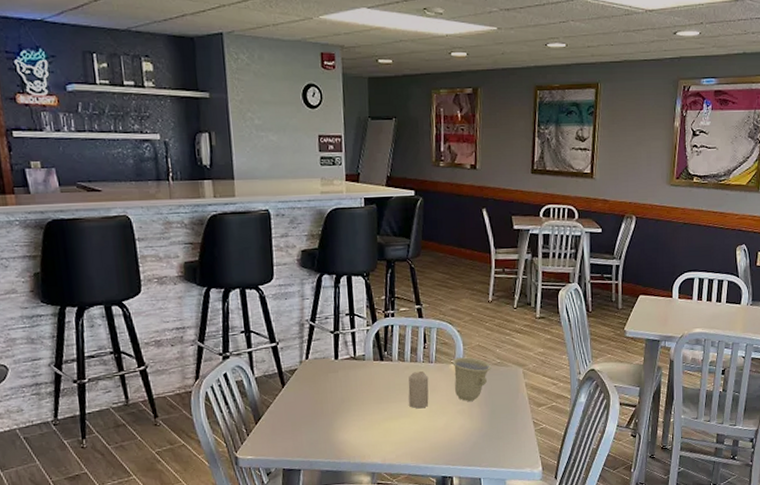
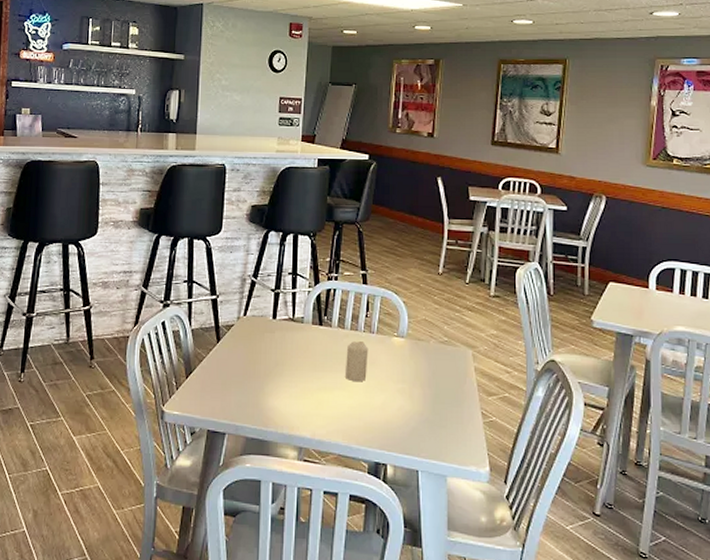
cup: present [452,357,492,401] -> none [395,331,438,380]

